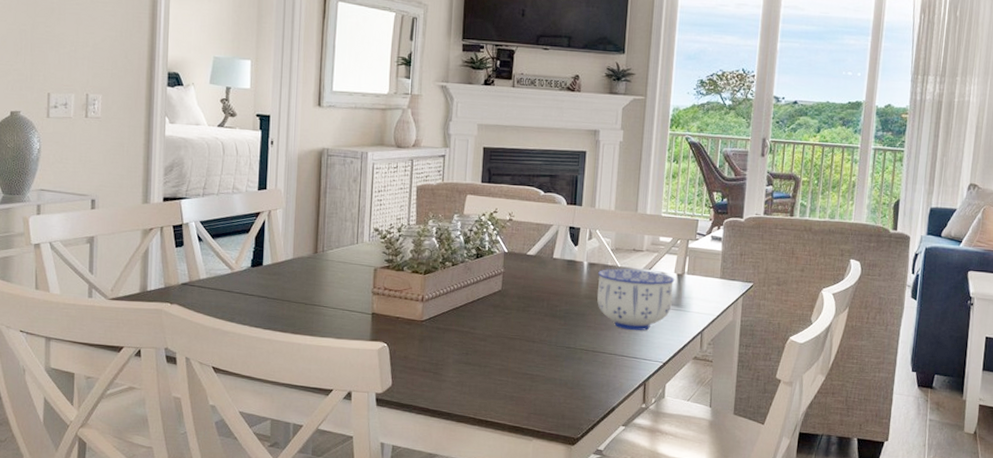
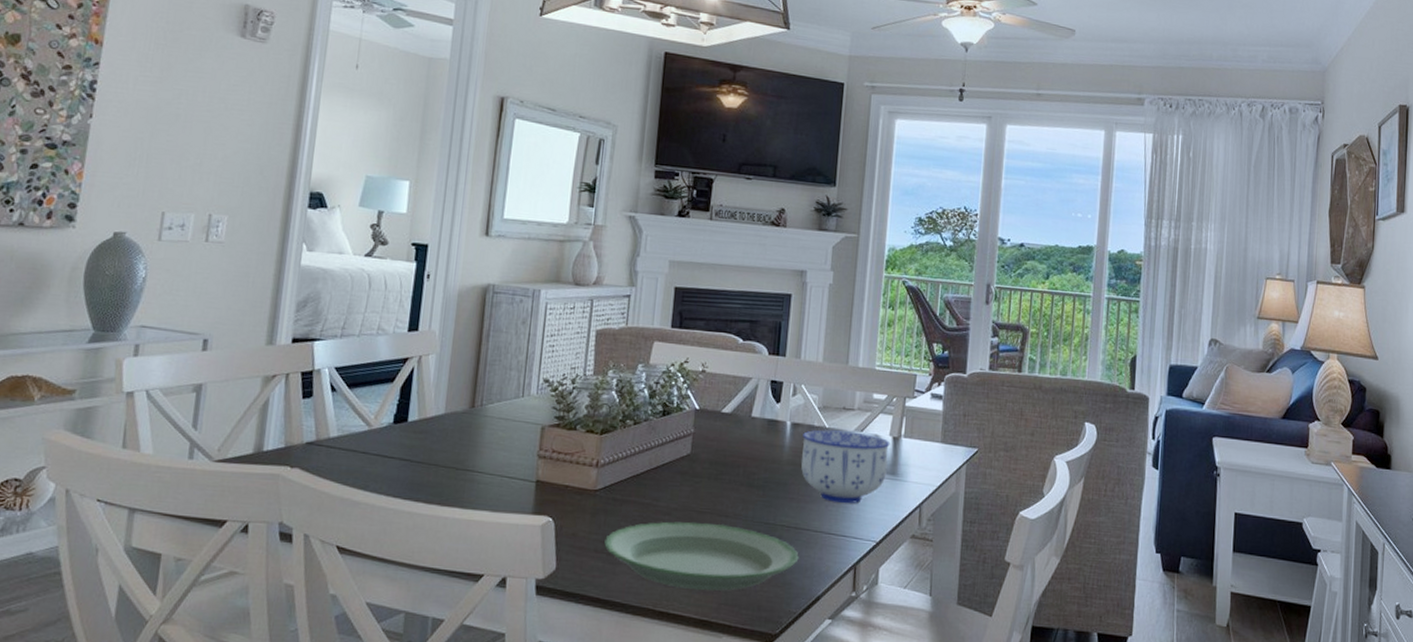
plate: none [431,346,596,403] -> present [604,521,799,591]

